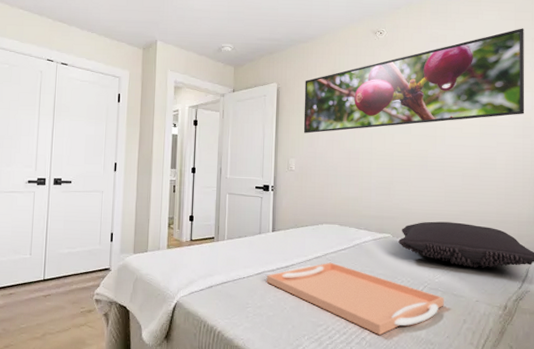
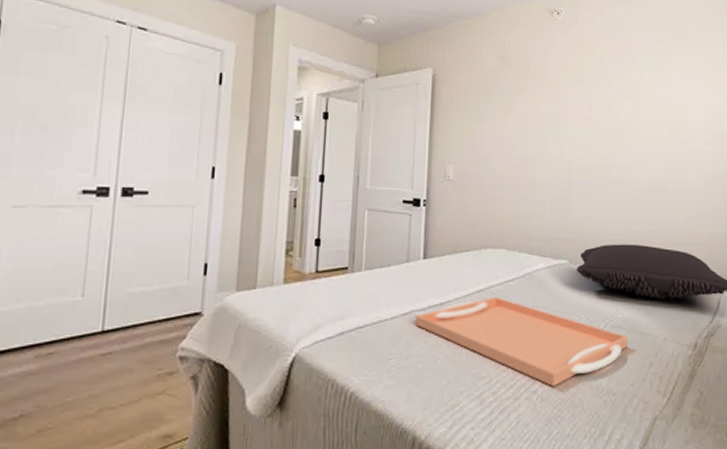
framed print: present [303,28,525,134] -> none [464,17,717,134]

